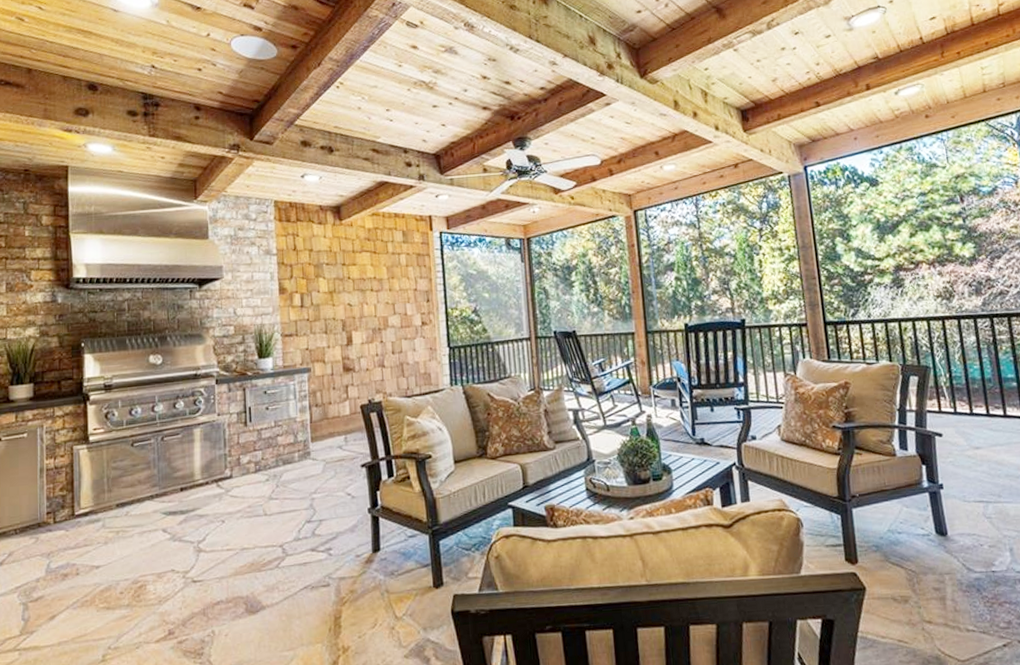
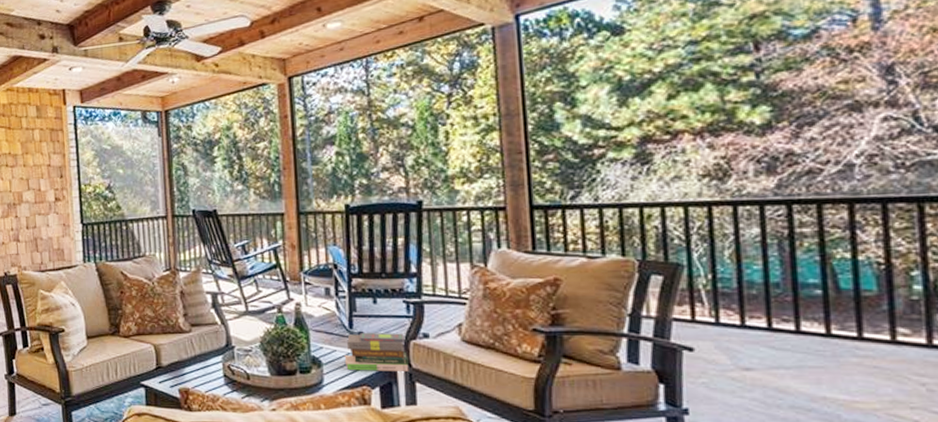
books: none [689,437,742,475] -> present [344,332,409,371]

